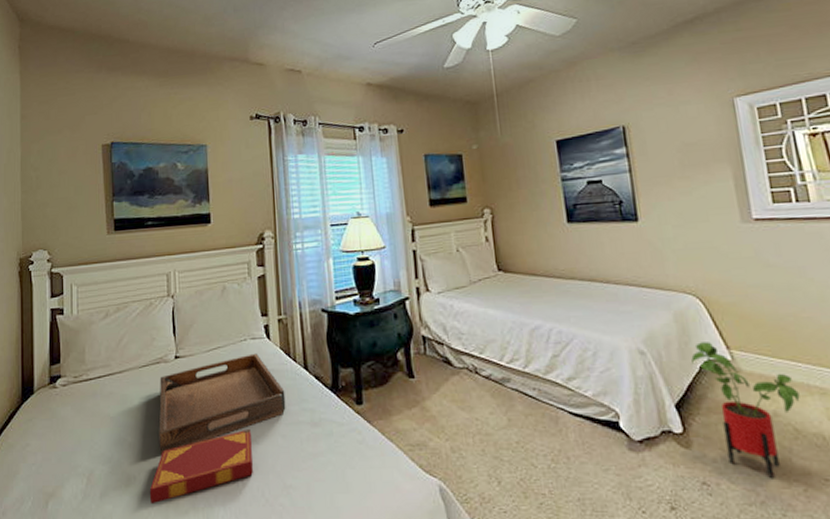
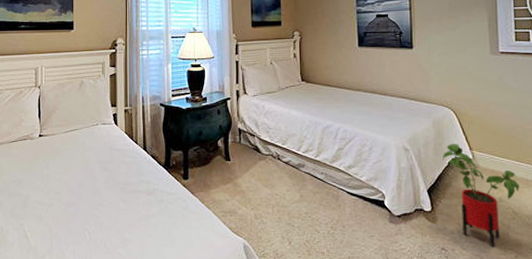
hardback book: present [149,428,253,505] -> none [14,194,98,250]
serving tray: present [158,353,286,455] -> none [23,136,127,212]

